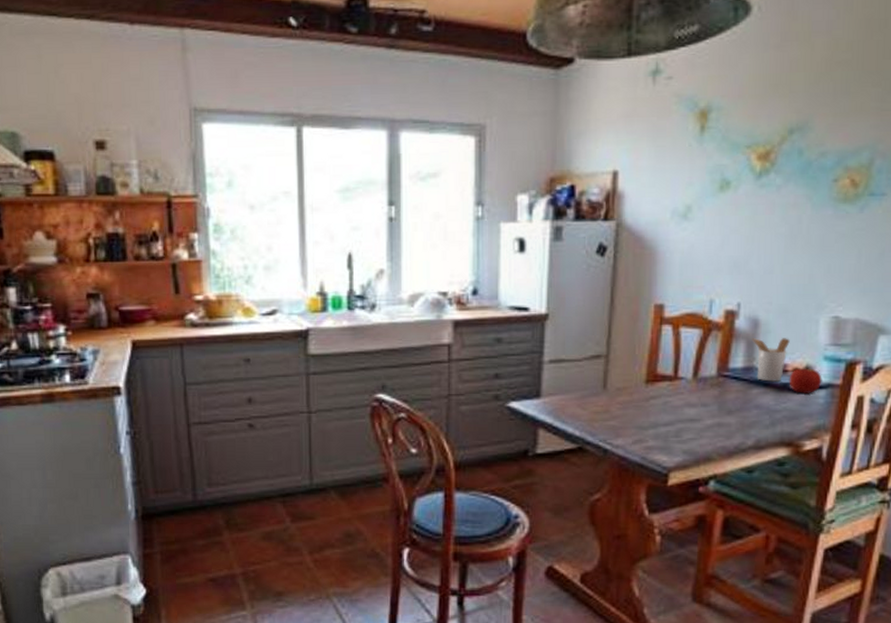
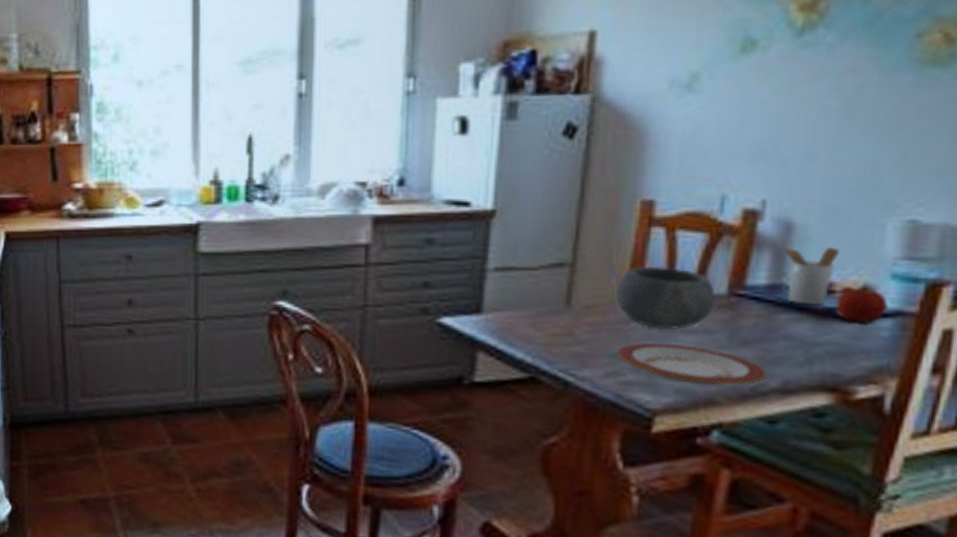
bowl: none [639,355,710,404] -> present [616,266,717,329]
plate: none [640,415,745,445] -> present [616,342,767,385]

